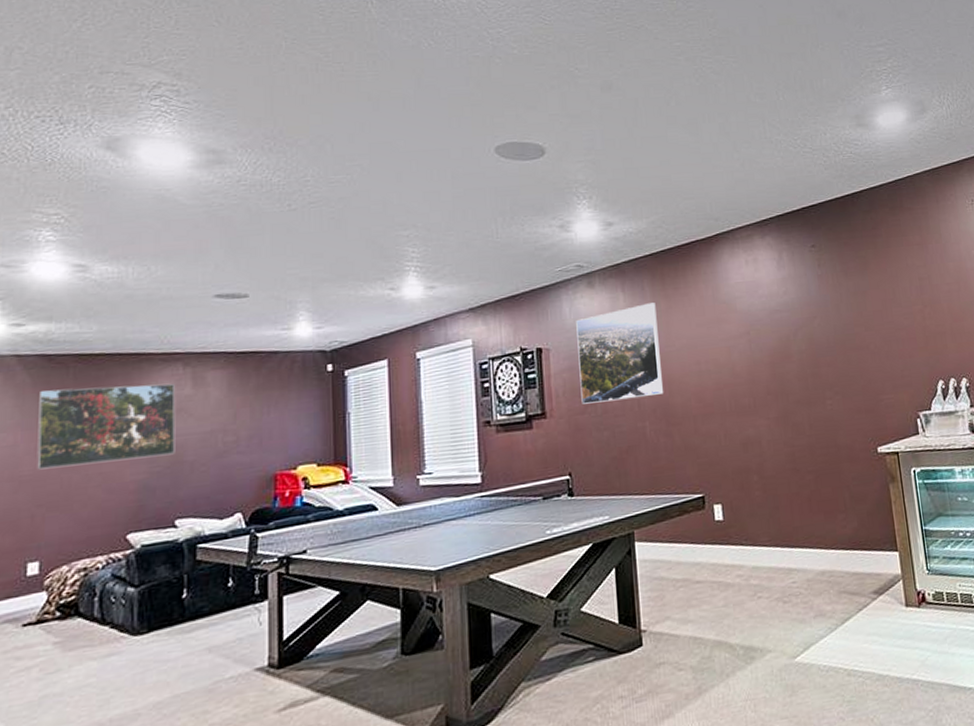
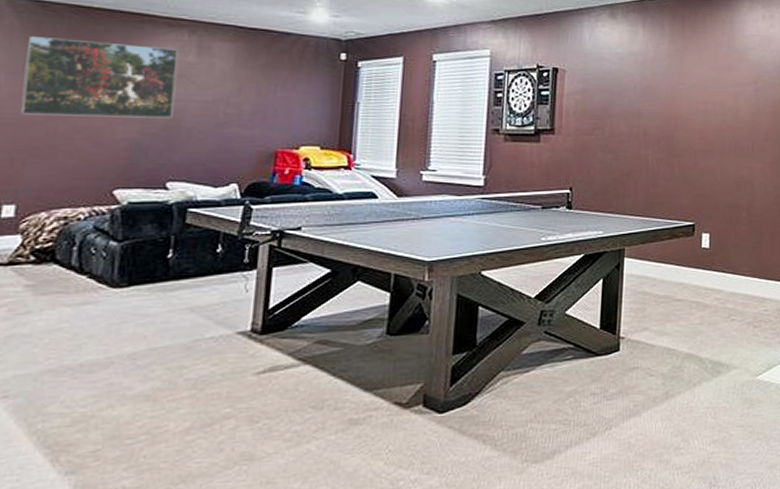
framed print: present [576,302,663,404] -> none [590,41,673,127]

